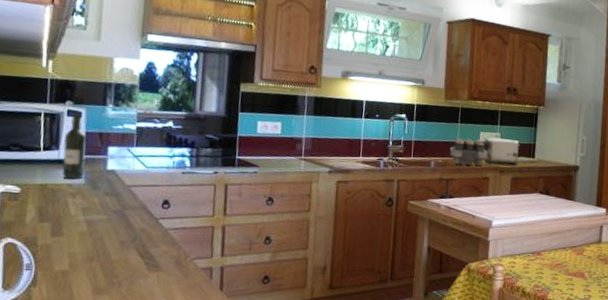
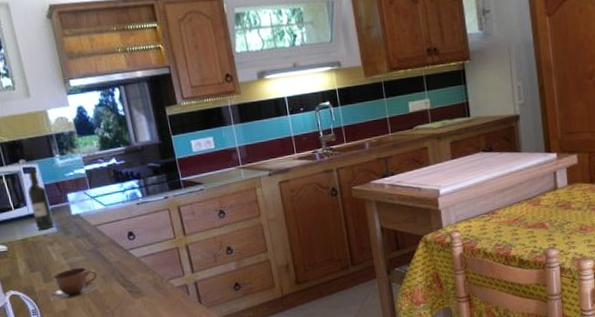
teacup: none [51,226,116,259] -> present [49,267,98,300]
spice rack: present [449,138,488,166] -> none [381,110,421,141]
toaster: present [483,137,521,165] -> none [414,102,454,133]

